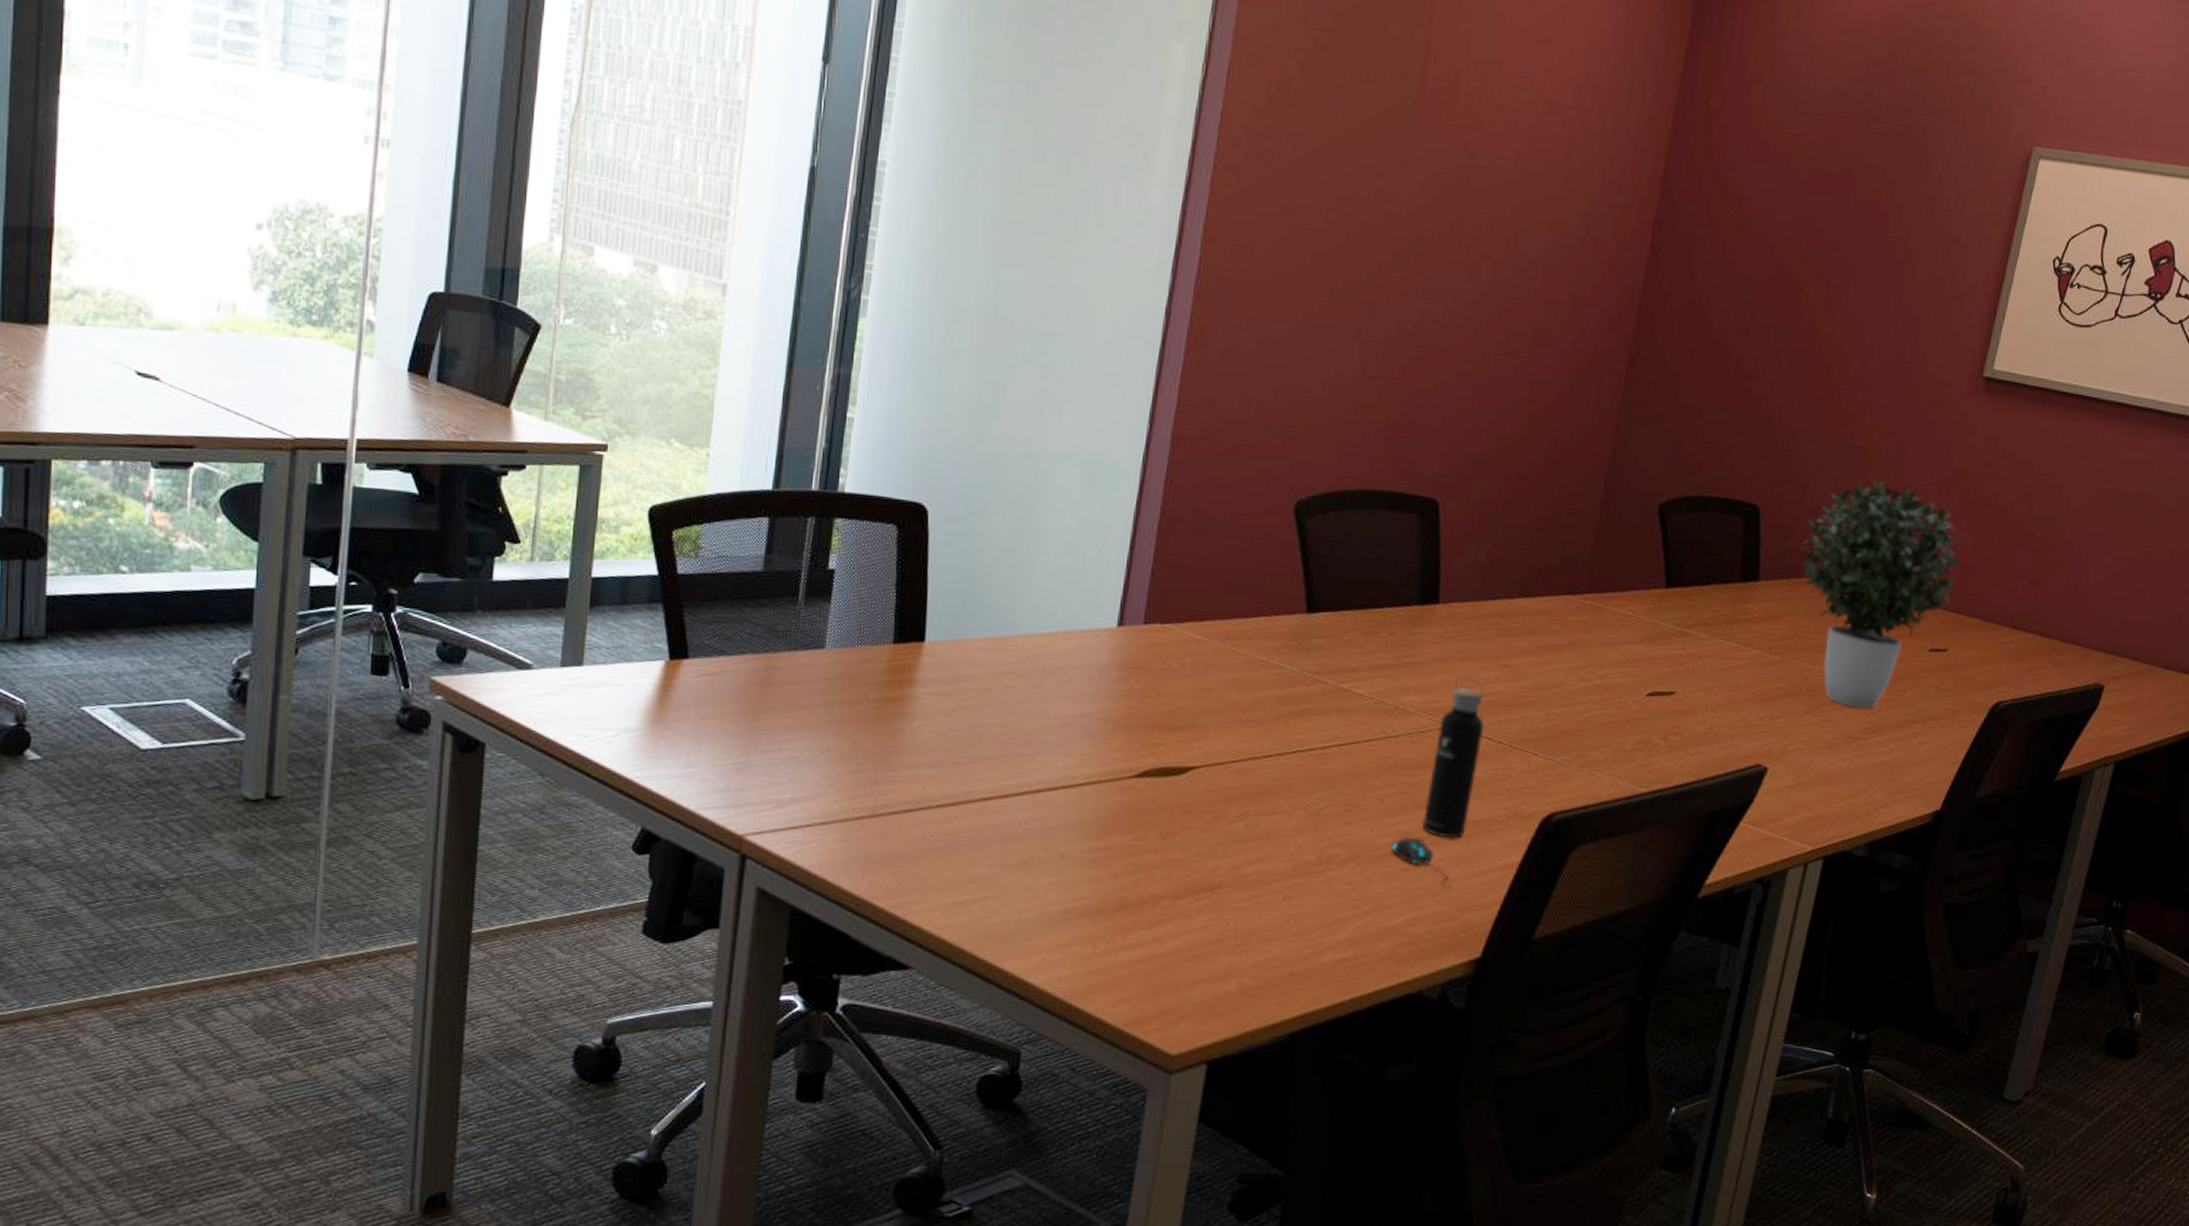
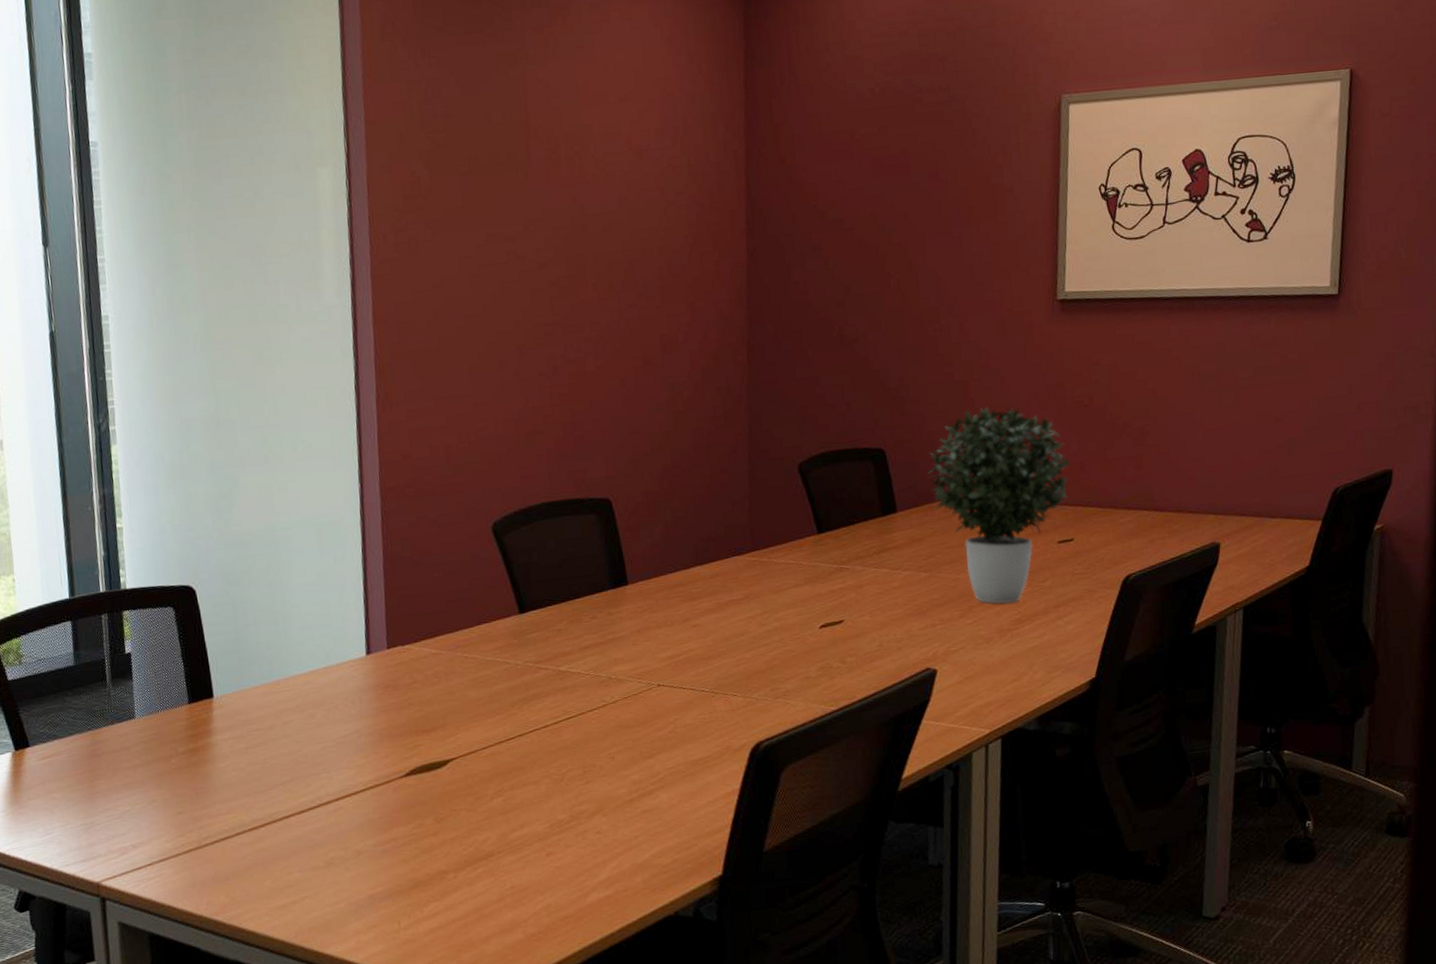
mouse: present [1391,837,1452,888] -> none [629,783,686,821]
water bottle: present [1421,676,1484,839] -> none [649,640,689,780]

